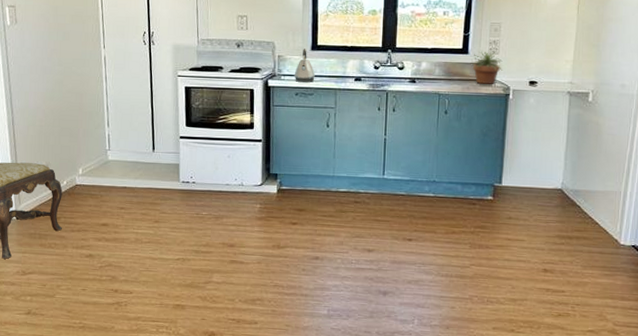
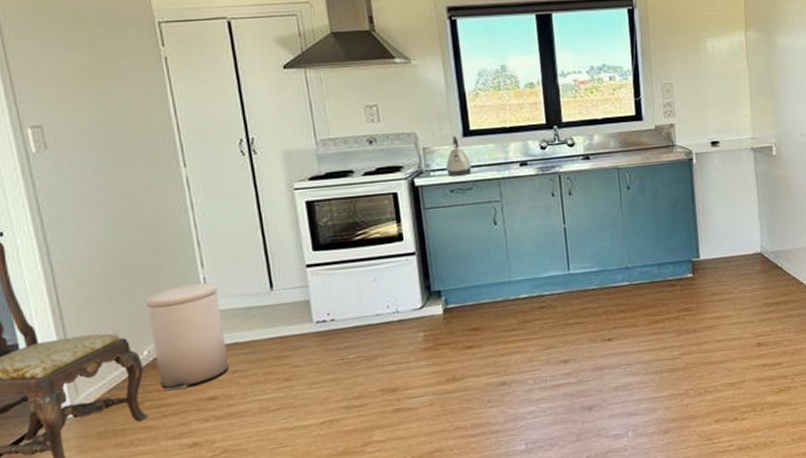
pedal bin: none [69,137,119,215] -> present [146,282,229,393]
potted plant: present [472,50,503,84] -> none [649,113,682,151]

